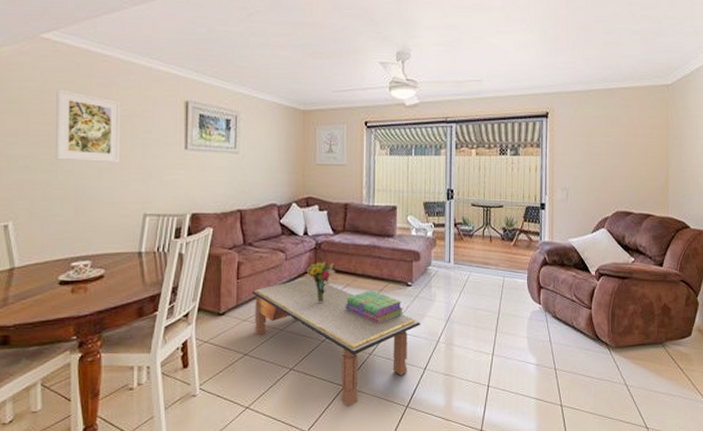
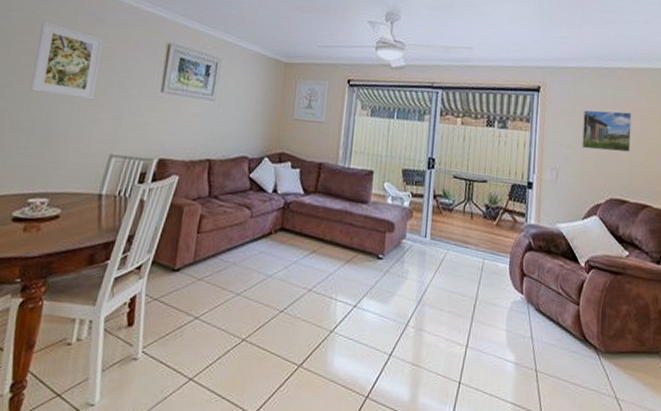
coffee table: present [251,277,420,407] -> none [209,239,389,390]
bouquet: present [306,261,339,304] -> none [271,222,305,269]
stack of books: present [345,289,403,324] -> none [308,259,372,298]
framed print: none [588,130,634,168] -> present [581,110,632,152]

